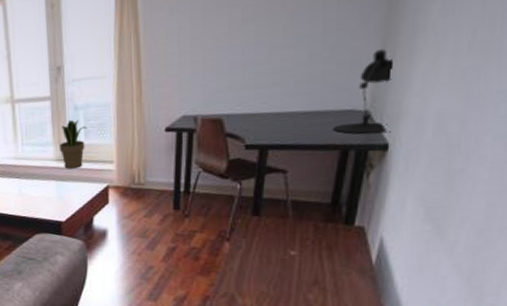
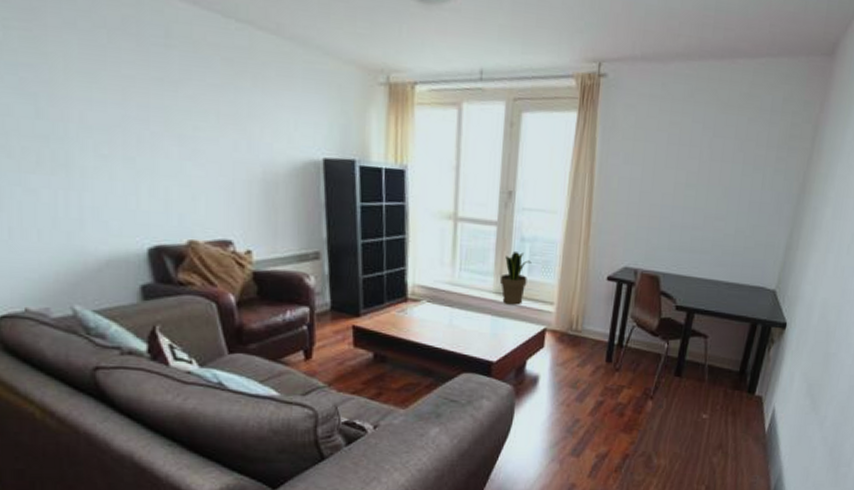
desk lamp: present [333,49,394,135] -> none [747,237,797,313]

